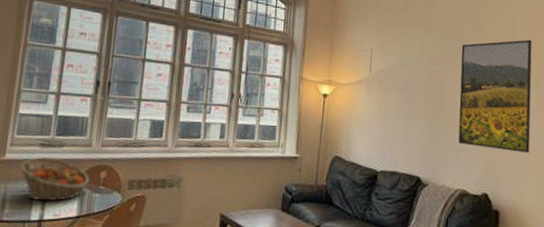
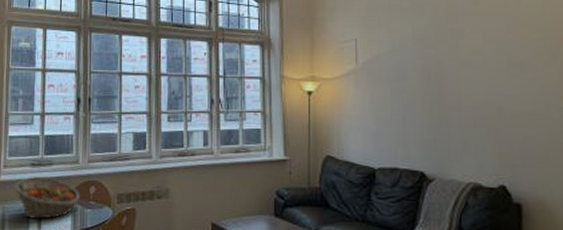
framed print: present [458,39,533,153] -> none [458,9,553,137]

